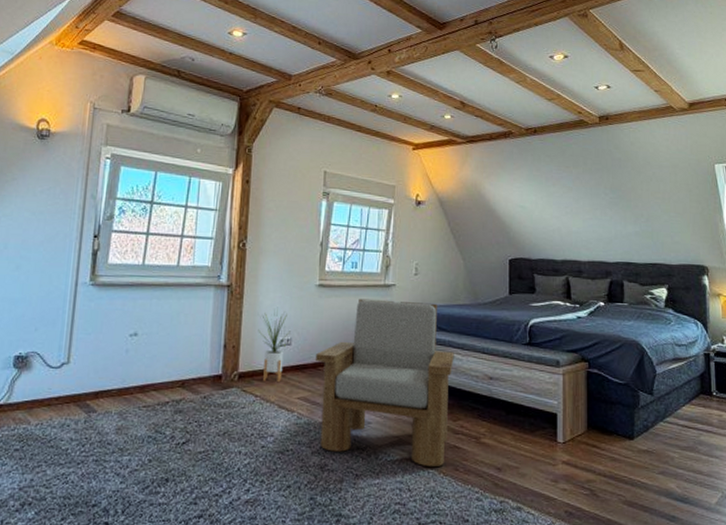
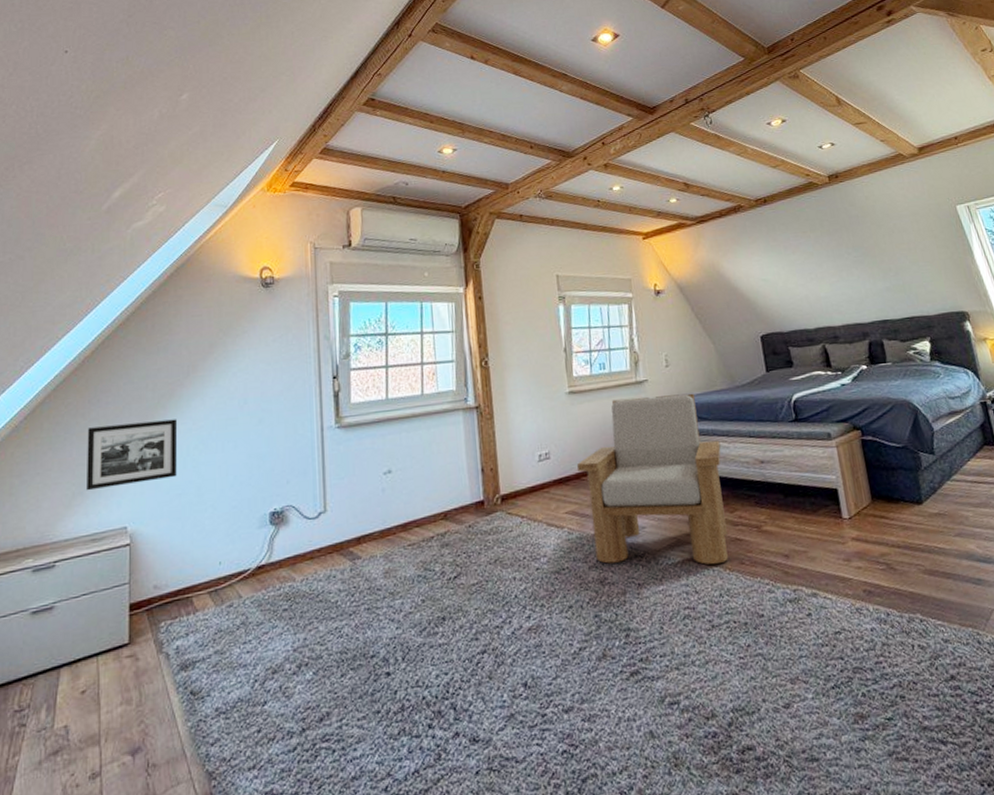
house plant: present [258,309,290,383] -> none [514,424,548,500]

